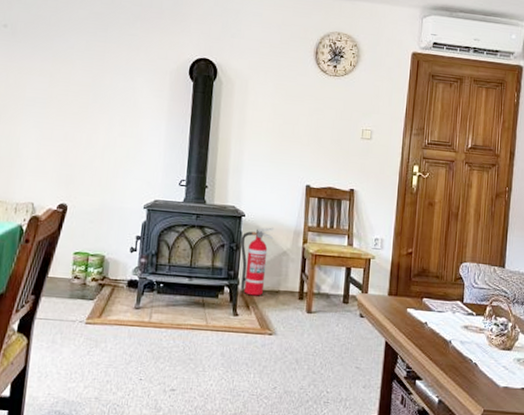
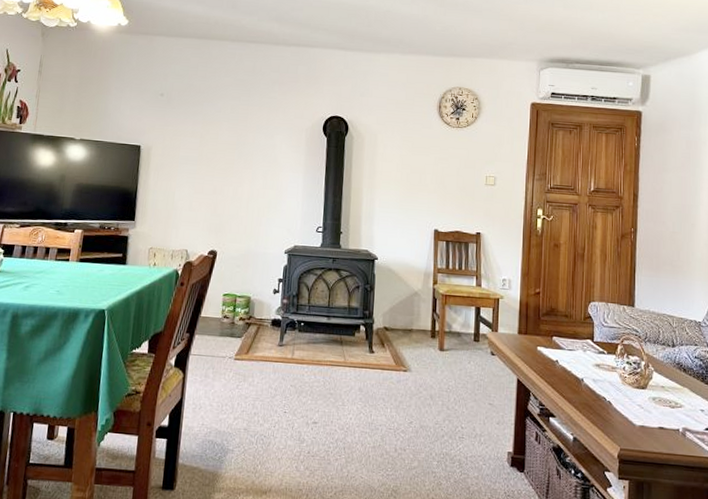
fire extinguisher: present [240,227,275,296] -> none [374,269,406,335]

